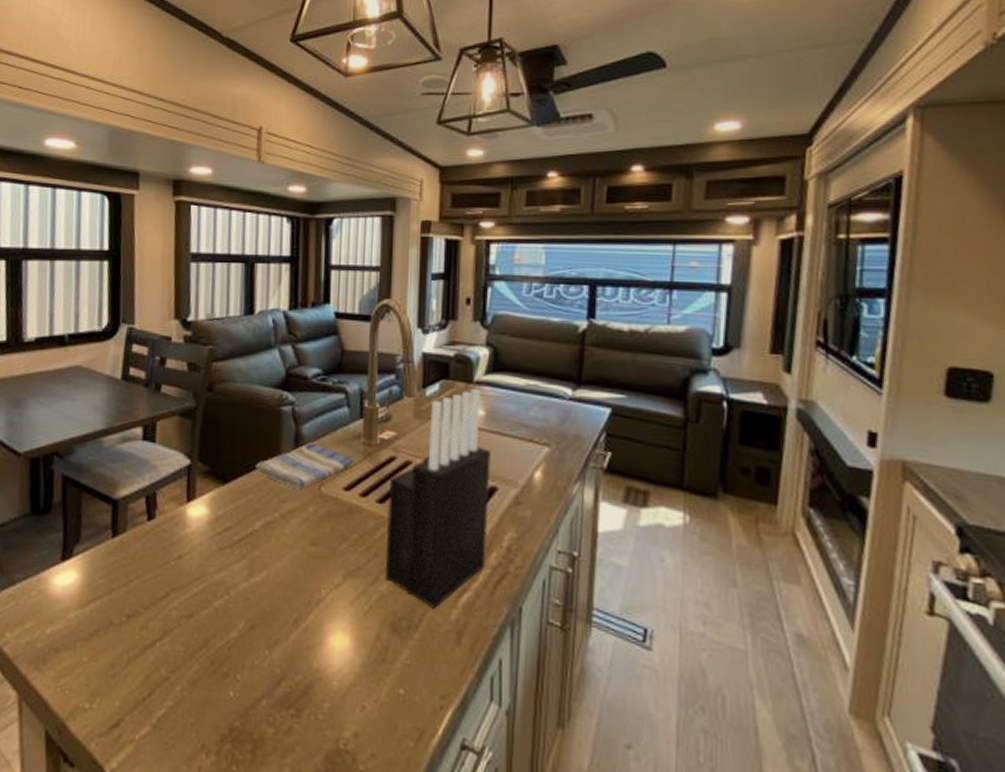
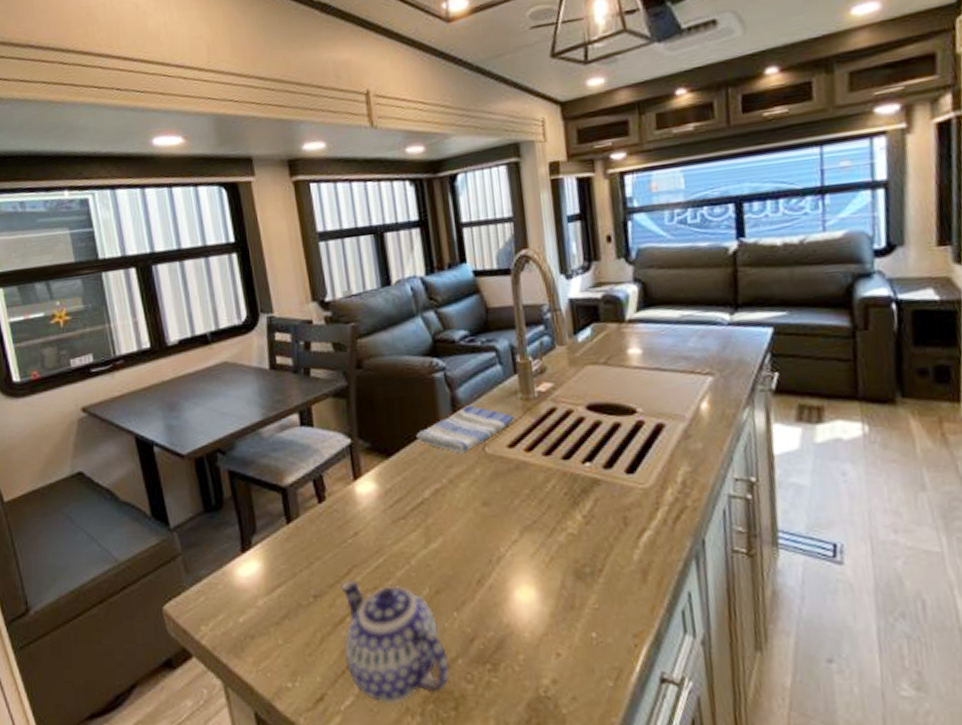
teapot: none [149,603,253,739] -> present [341,580,450,703]
knife block: present [384,388,491,610] -> none [552,327,663,553]

